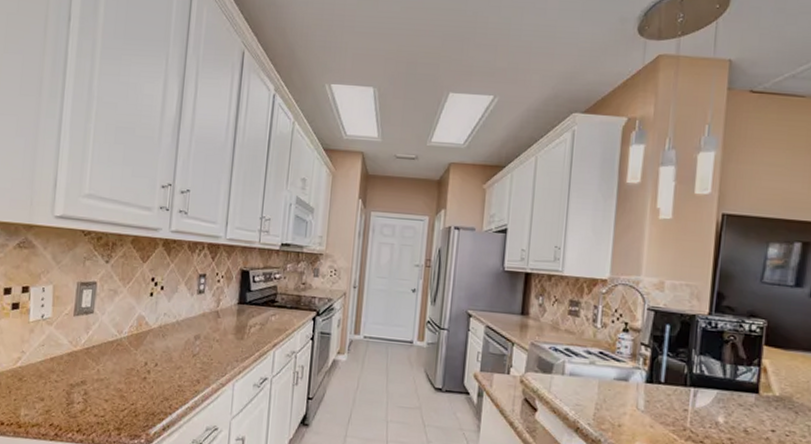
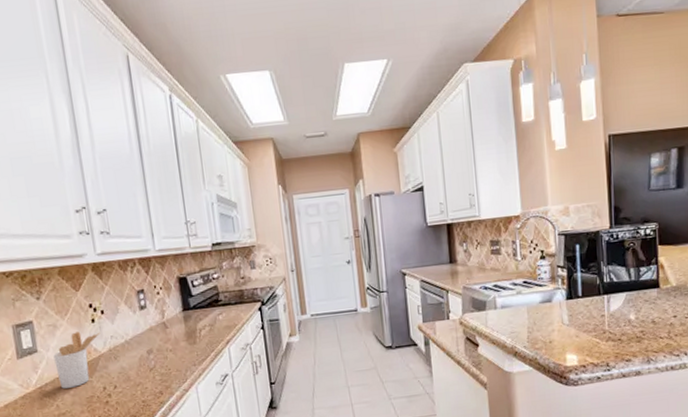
utensil holder: none [105,301,155,356] -> present [53,331,100,389]

